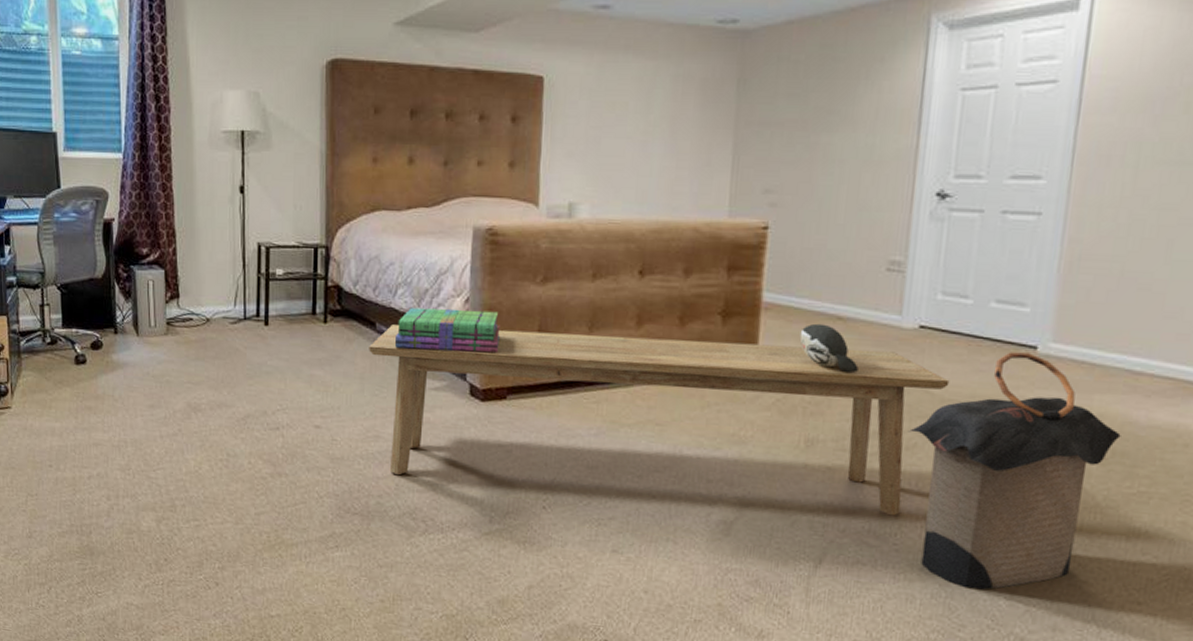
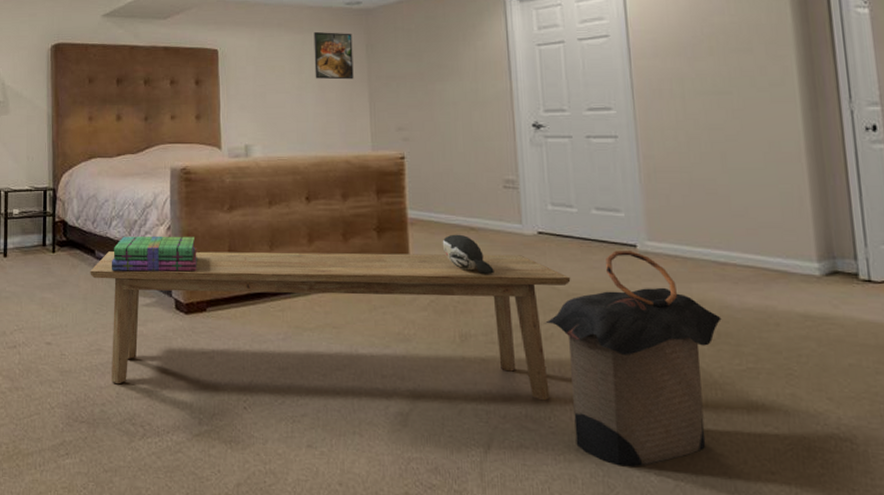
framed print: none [666,58,721,124] -> present [314,31,354,80]

